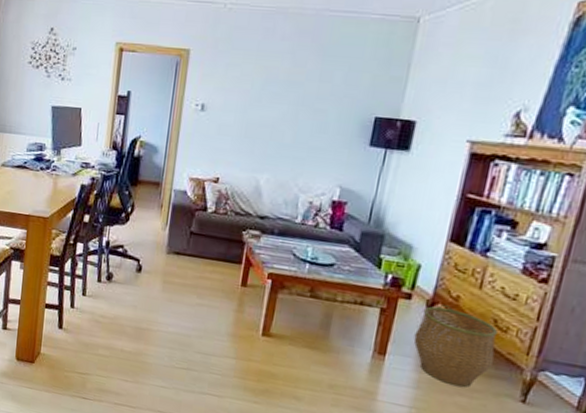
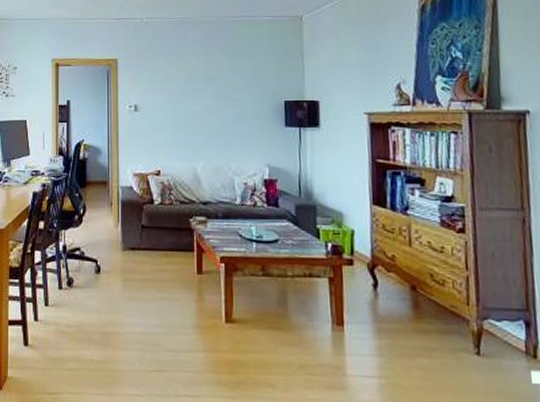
basket: present [413,305,498,388] -> none [365,266,442,348]

